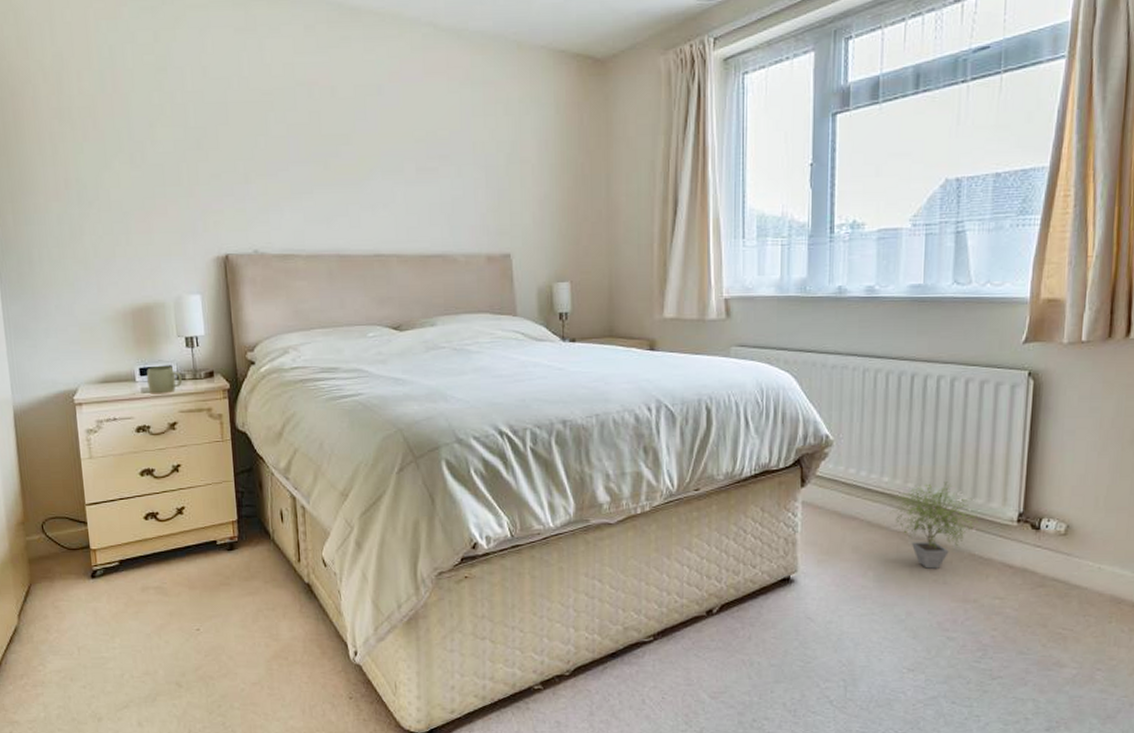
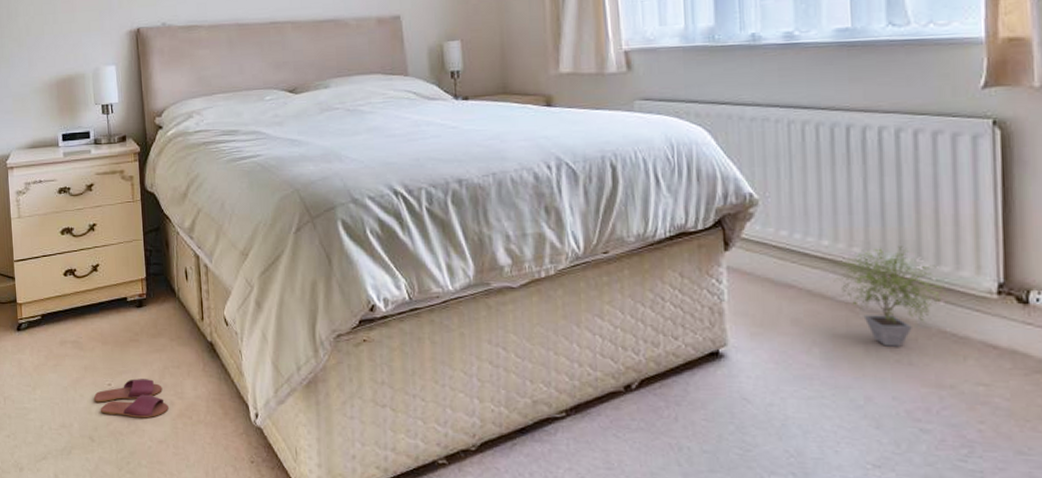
mug: present [146,365,183,396] -> none [67,131,99,159]
slippers: none [181,622,263,662] -> present [94,379,169,418]

